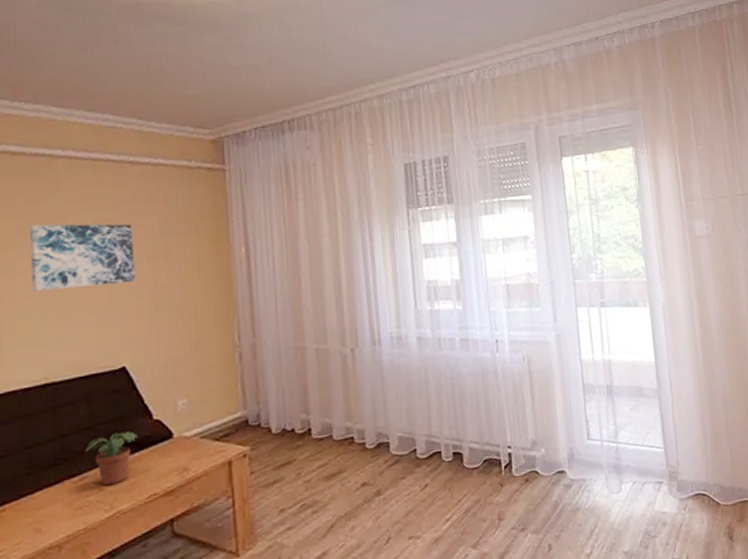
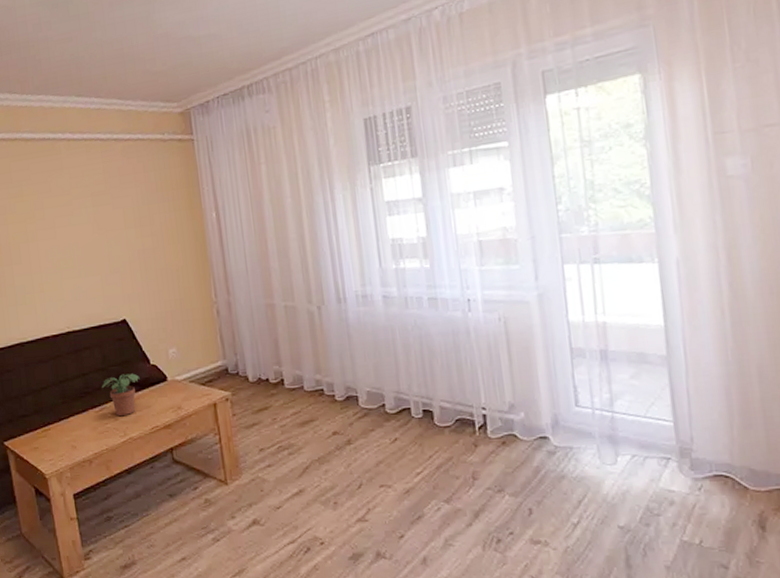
wall art: present [29,224,136,292] -> none [44,195,128,256]

